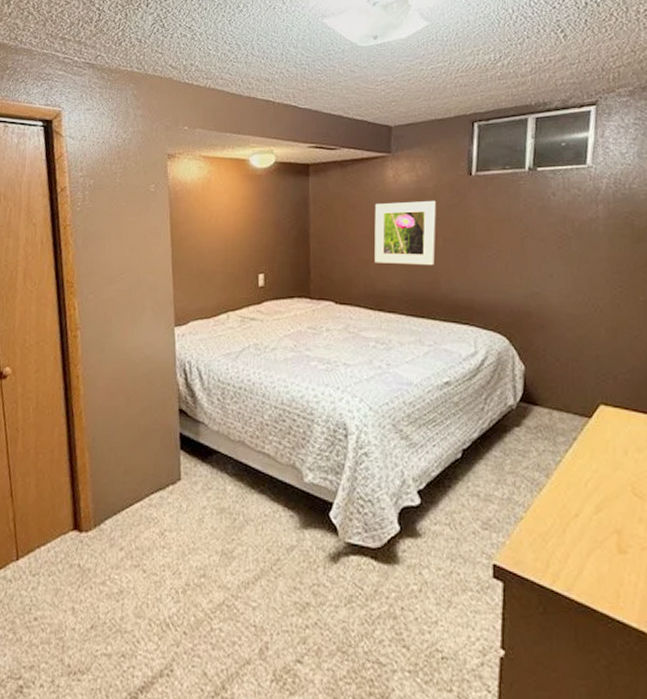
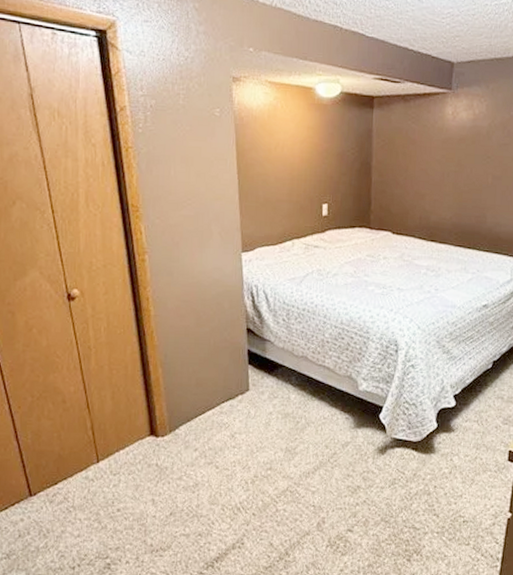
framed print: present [374,200,436,266] -> none [430,139,489,201]

